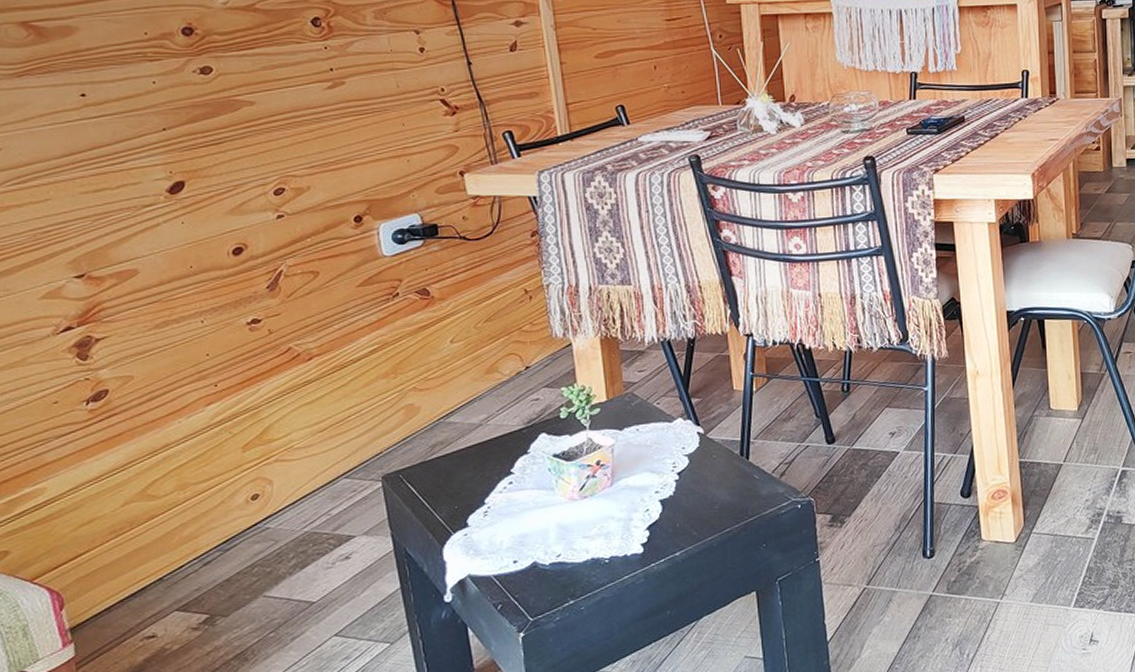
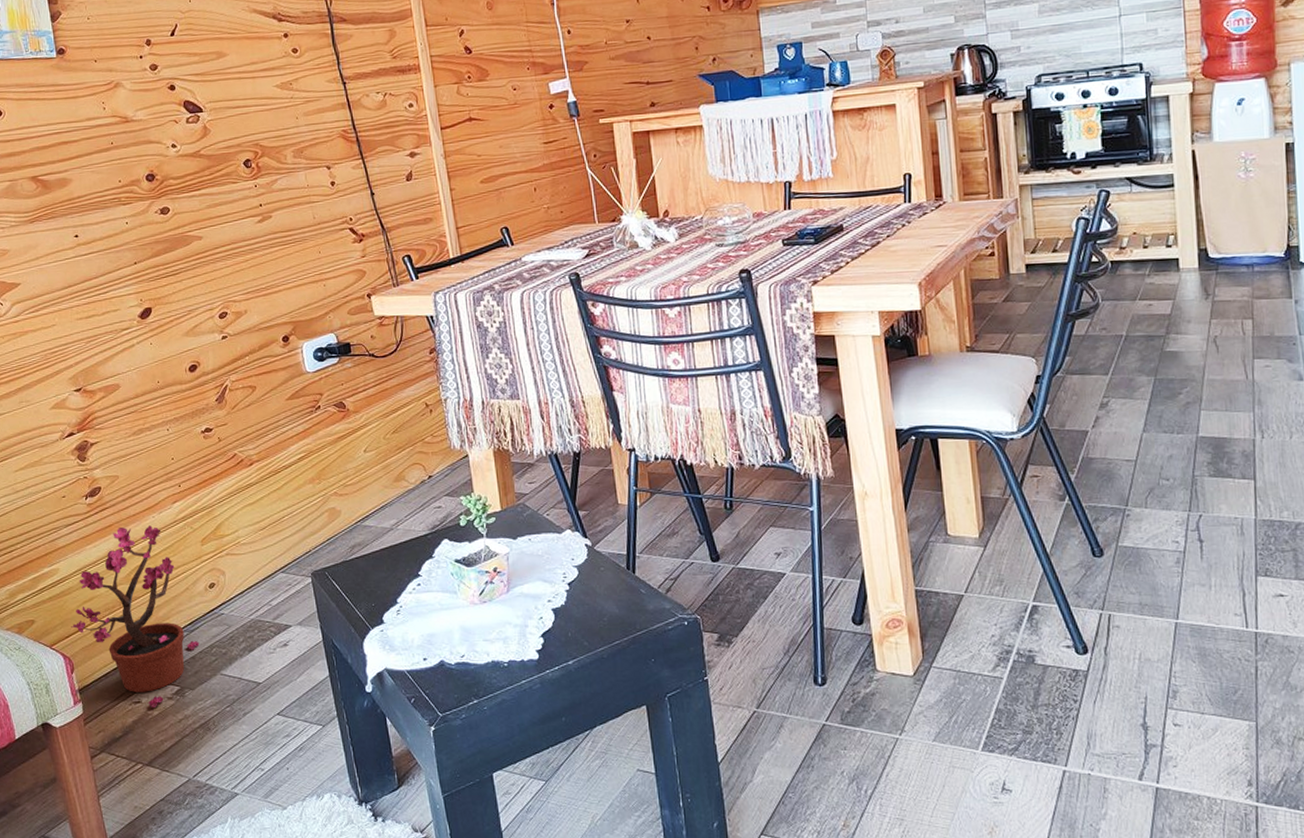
potted plant: none [61,432,237,642] -> present [71,525,200,708]

